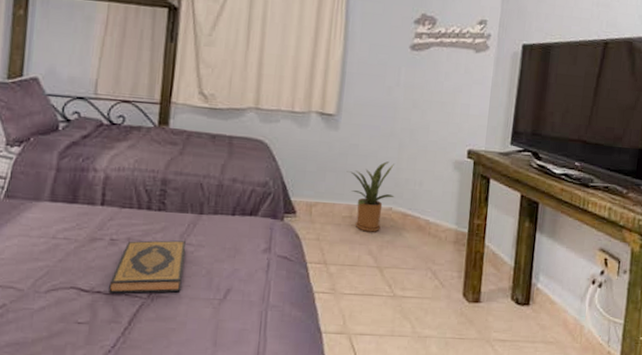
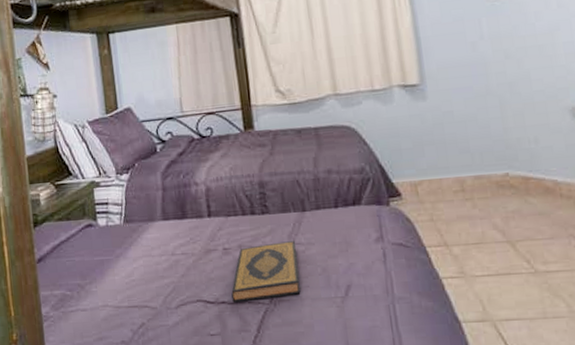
house plant: present [346,161,395,232] -> none [446,123,509,204]

